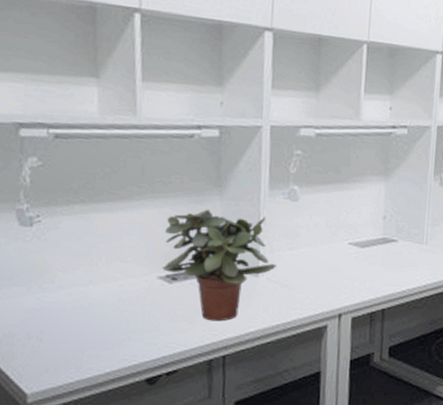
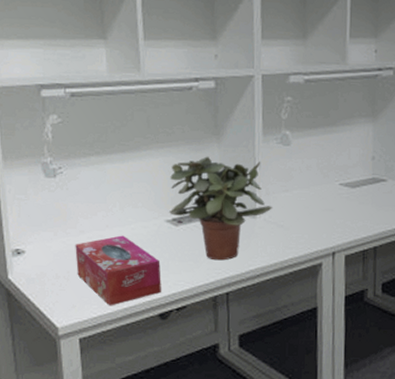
tissue box: none [51,292,151,370] -> present [75,235,161,306]

